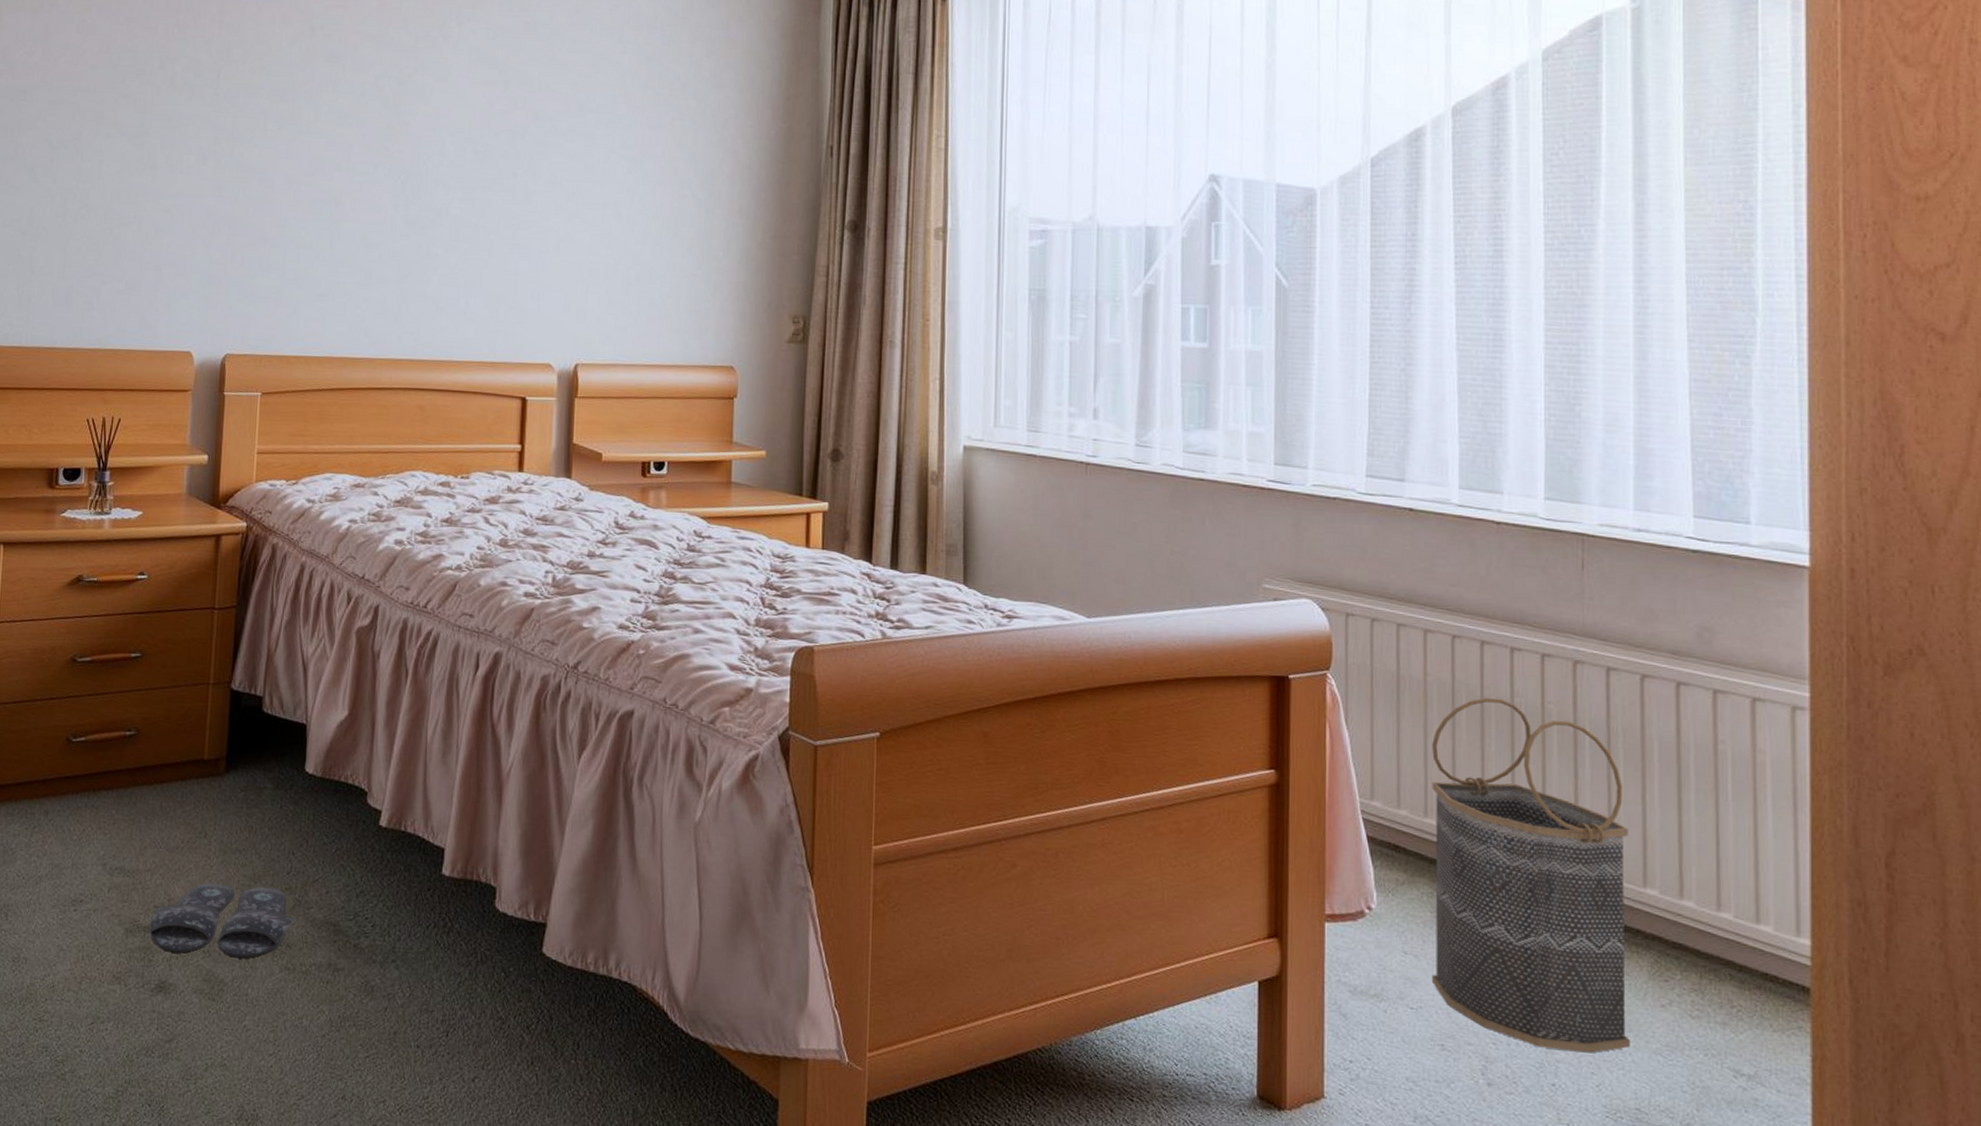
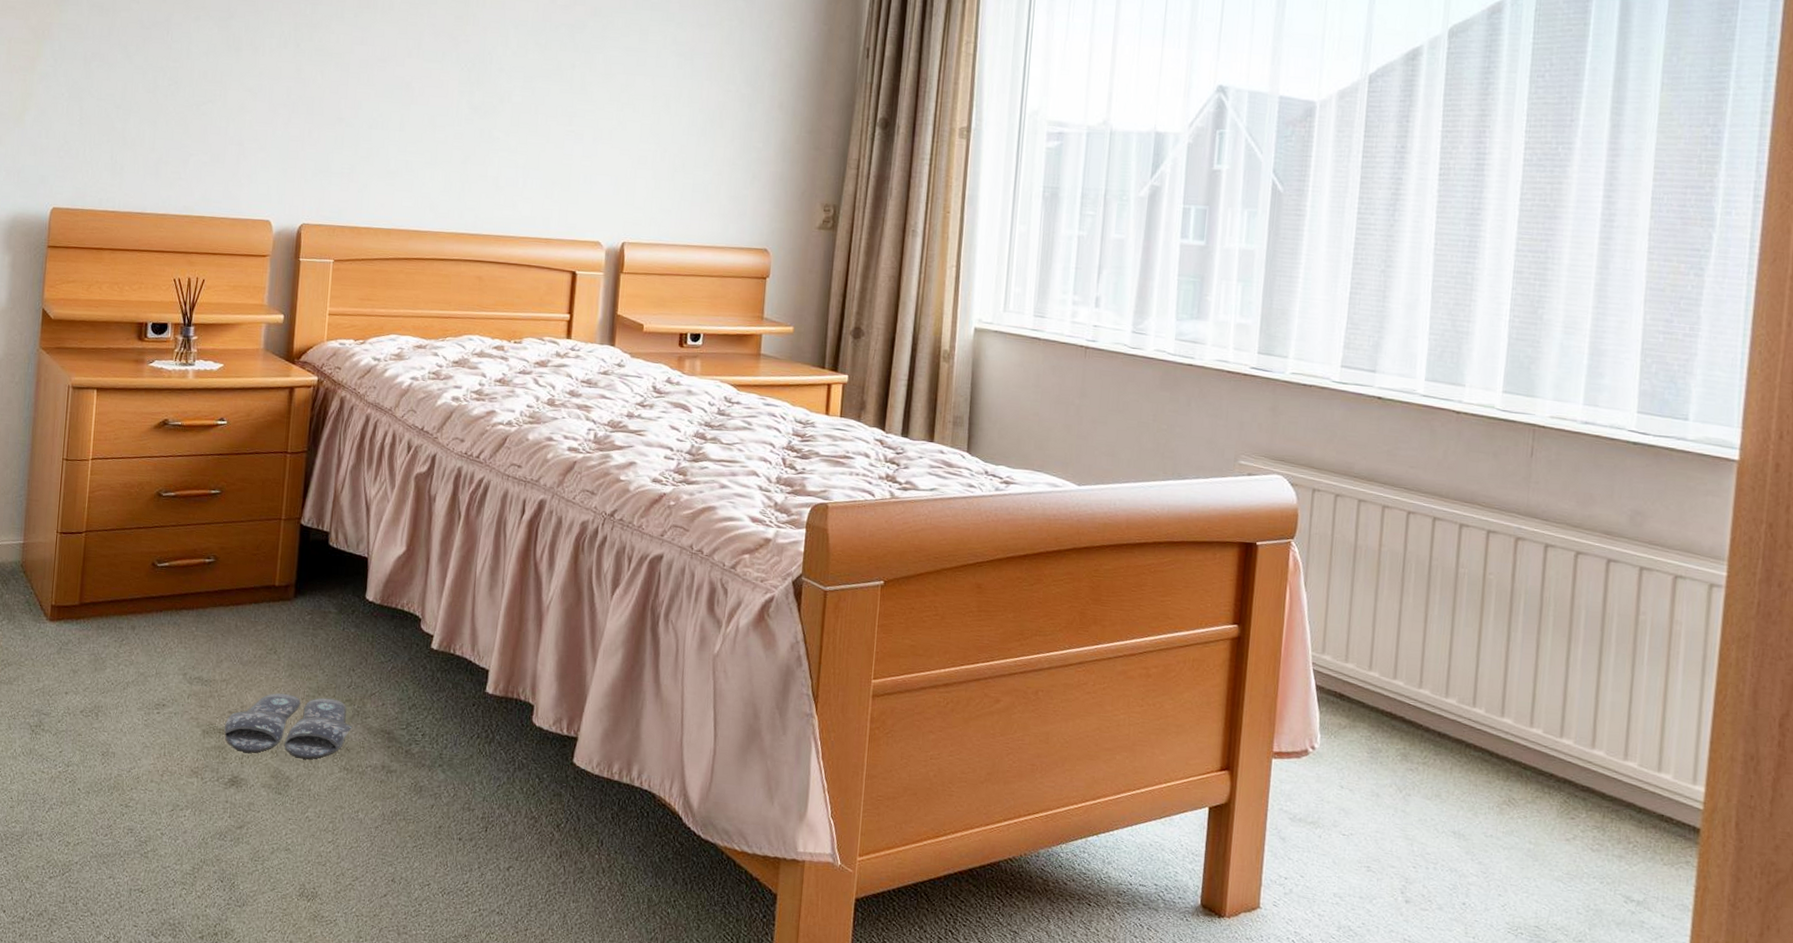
basket: present [1431,697,1630,1053] -> none [1363,567,1552,878]

